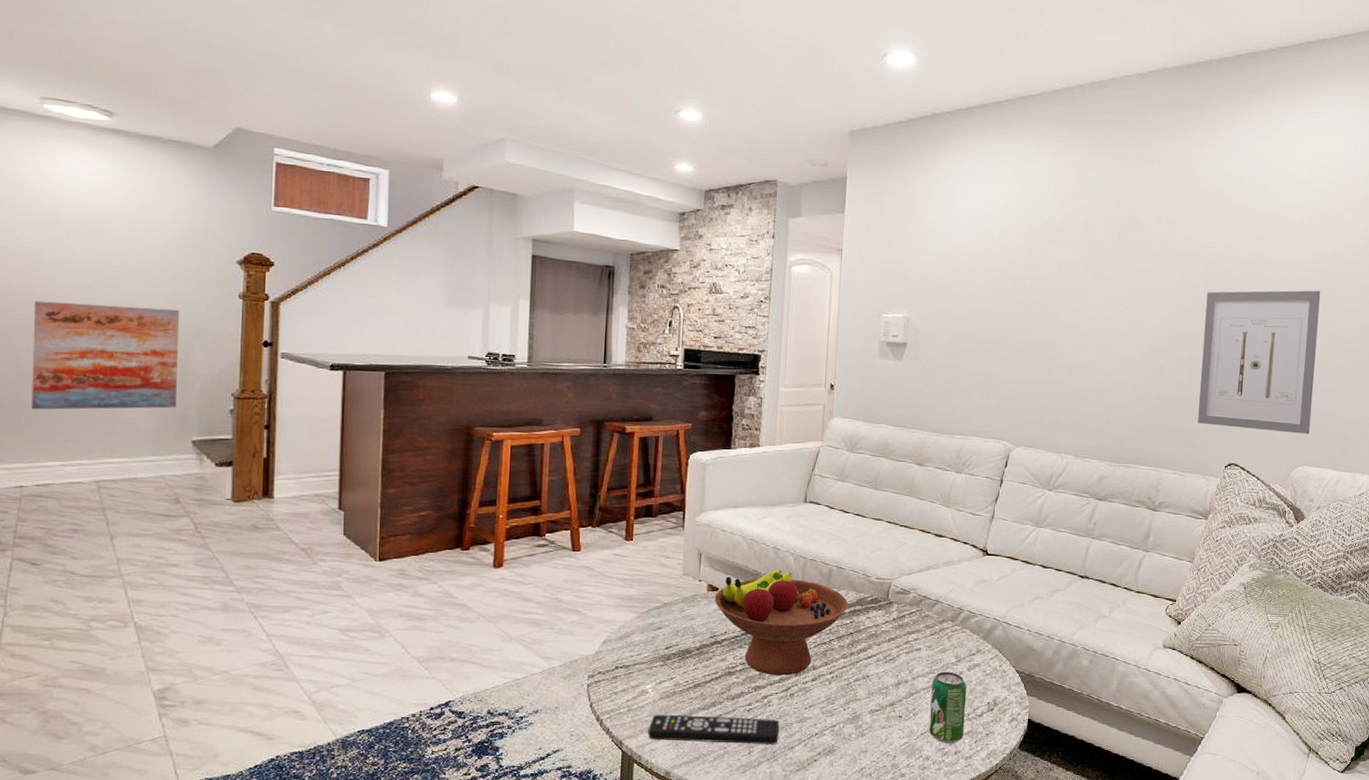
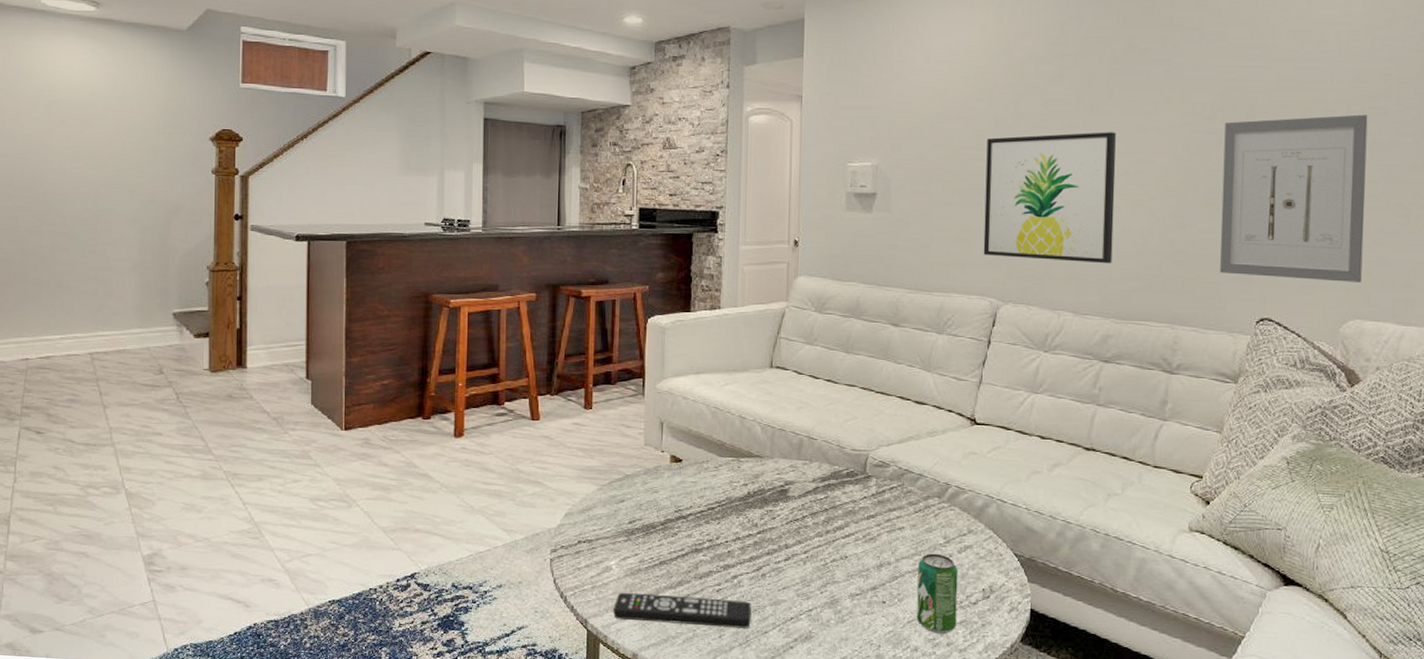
wall art: present [31,300,180,410] -> none [35,183,160,287]
fruit bowl: present [714,569,848,676] -> none [678,439,822,554]
wall art: none [999,295,1117,414] -> present [983,132,1116,264]

